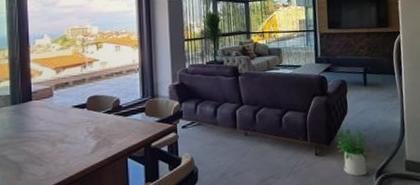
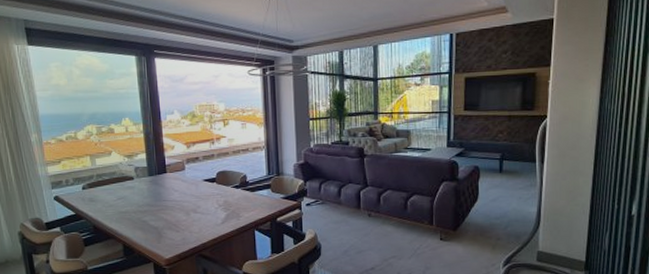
potted plant: present [336,129,367,177] -> none [463,216,496,263]

